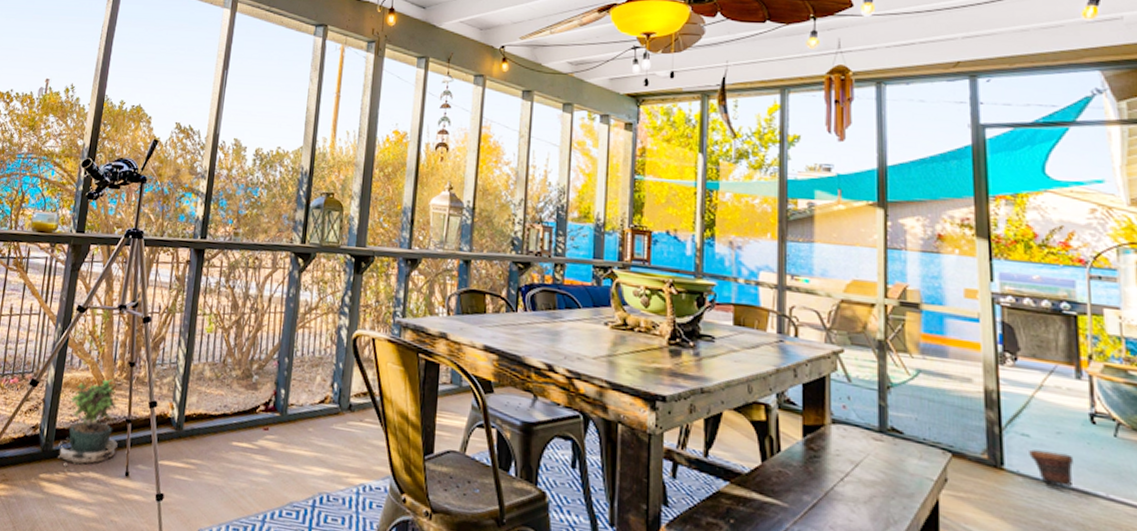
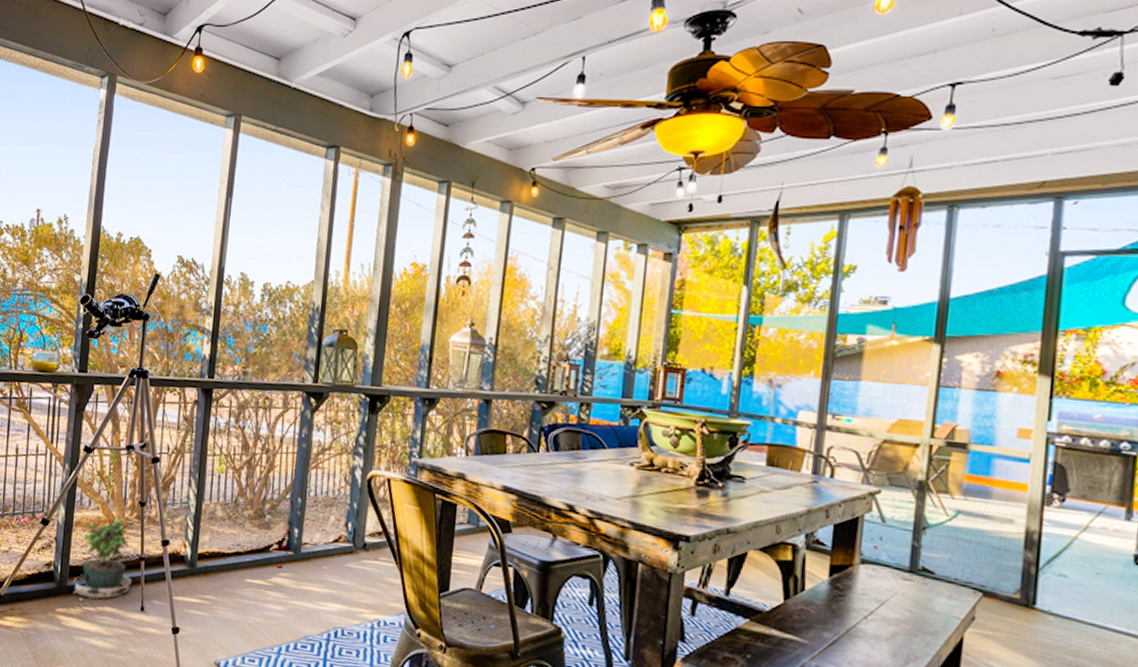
planter pot: present [1029,449,1075,487] -> none [1064,589,1111,625]

